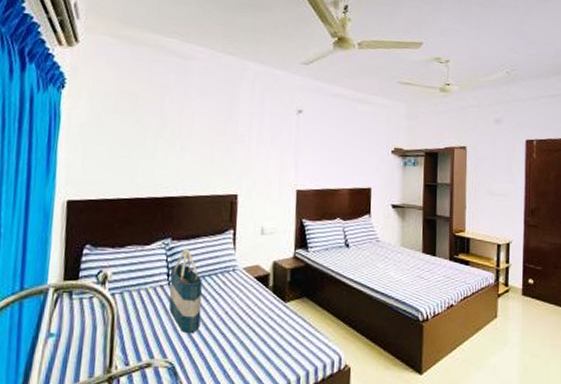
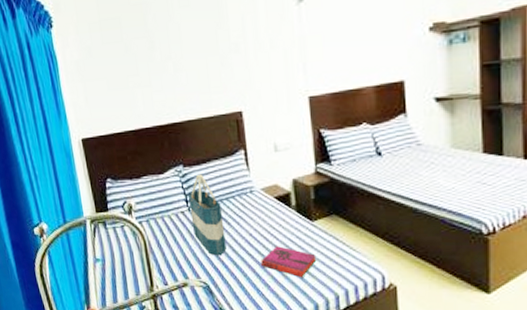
hardback book: none [232,325,285,358] -> present [261,246,317,277]

